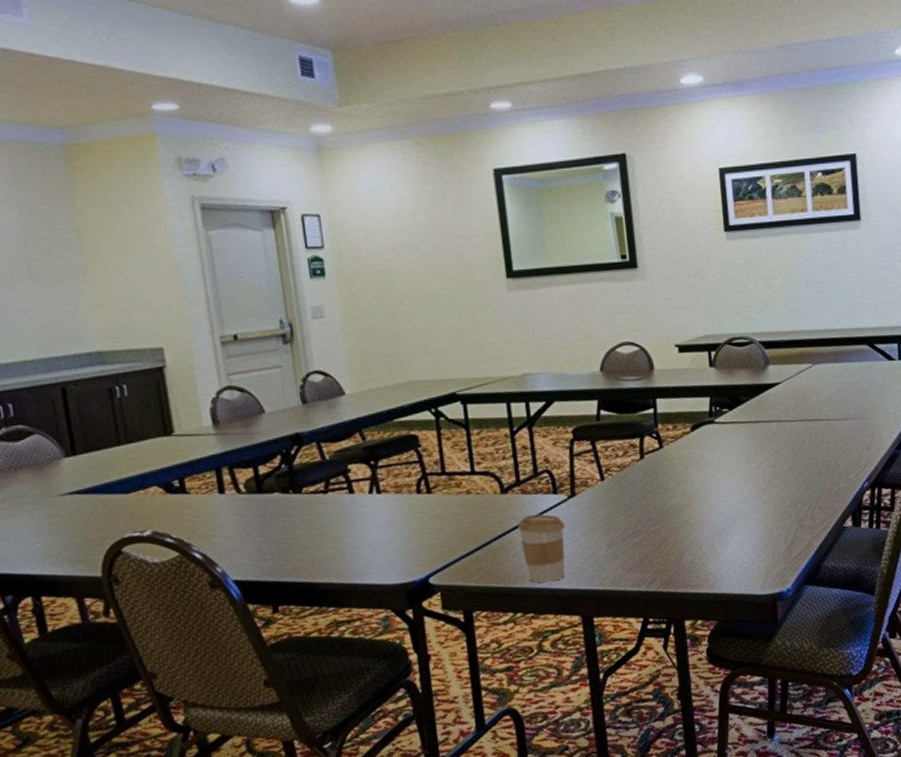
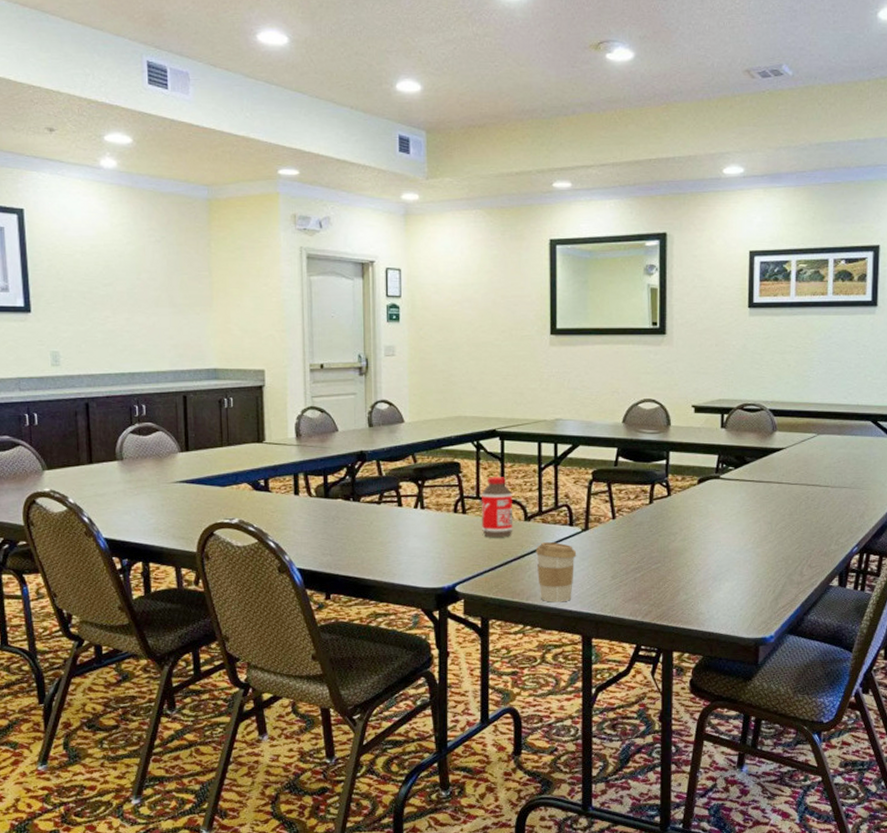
bottle: none [447,446,489,517] -> present [482,477,513,537]

